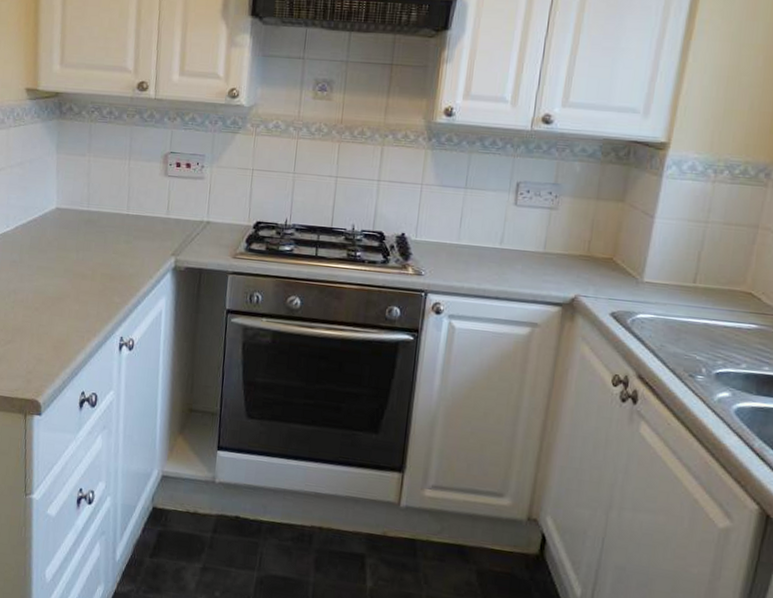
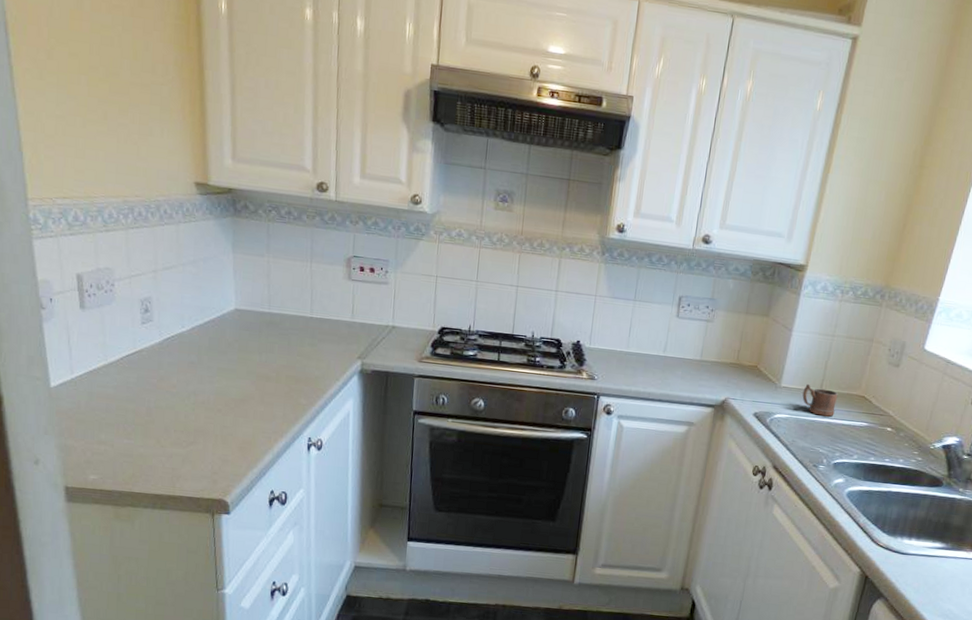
mug: none [671,278,717,317] -> present [802,383,839,417]

